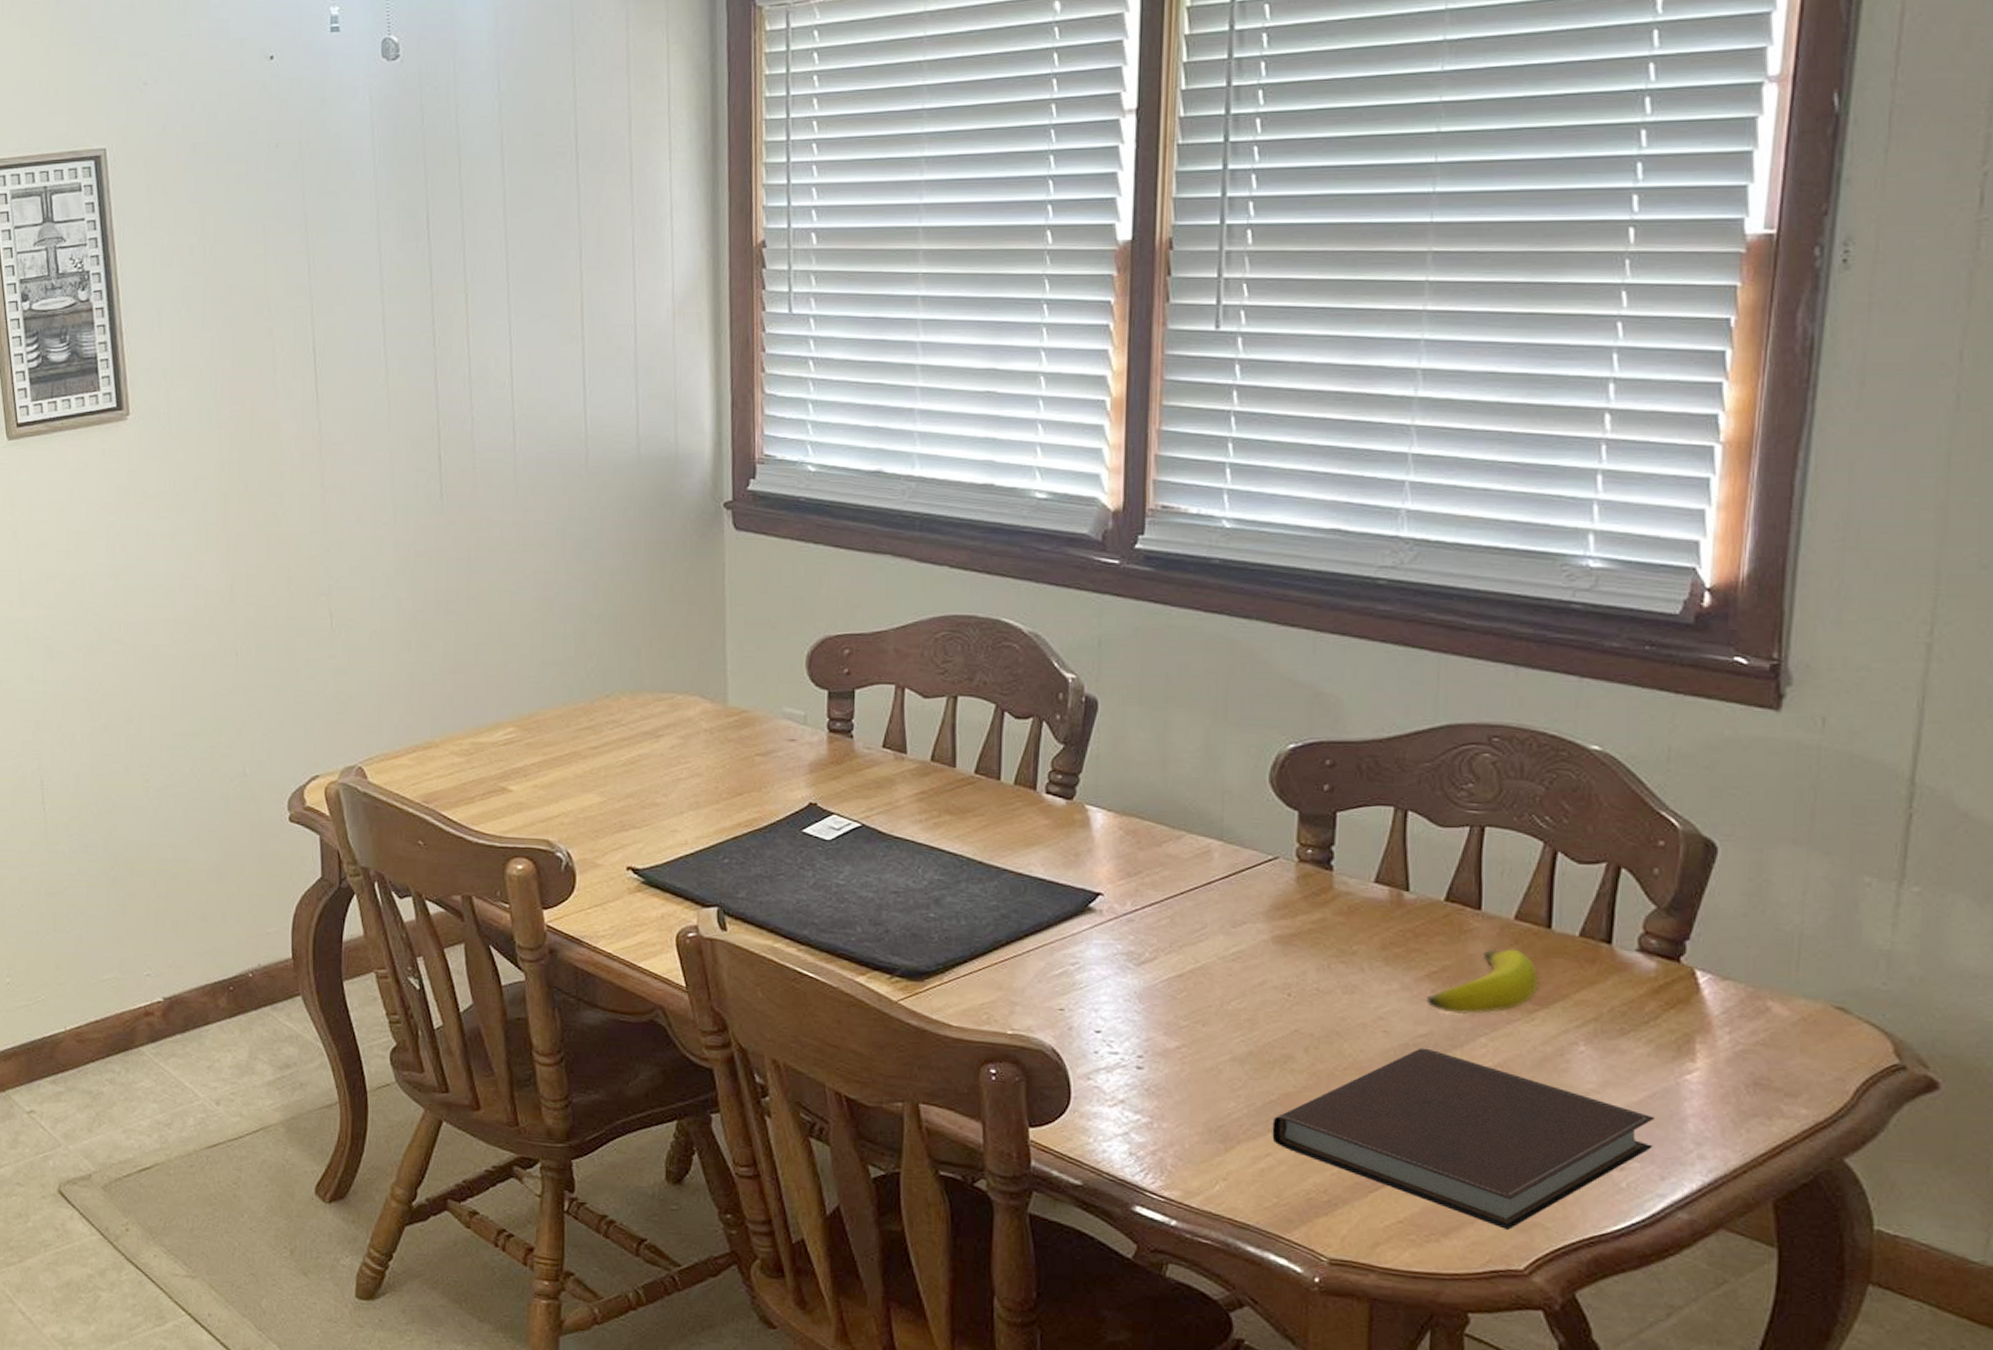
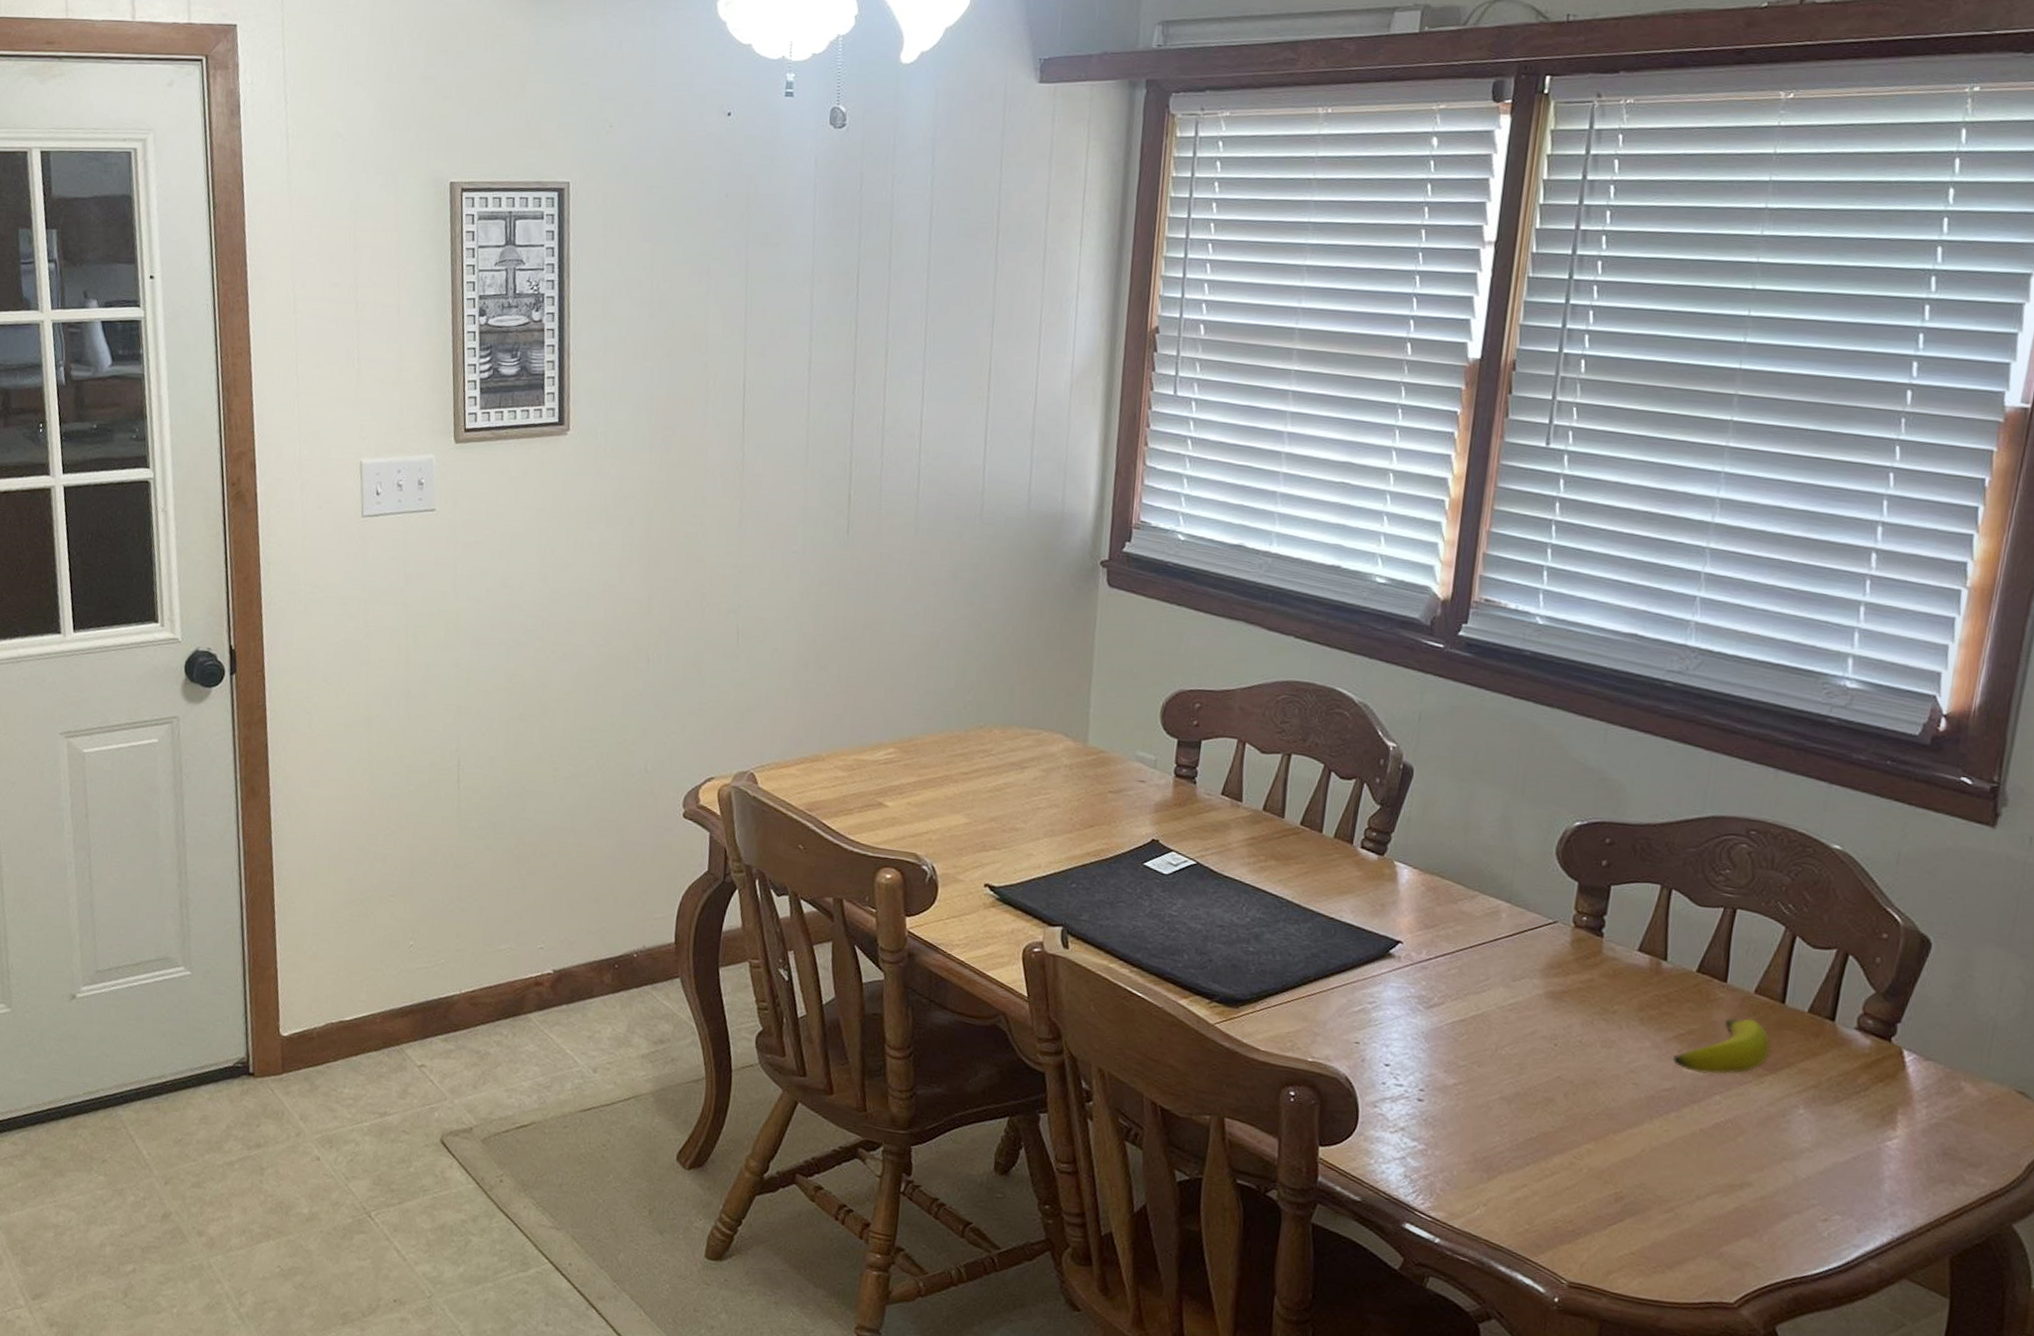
notebook: present [1272,1047,1656,1230] -> none [1529,1100,1858,1267]

